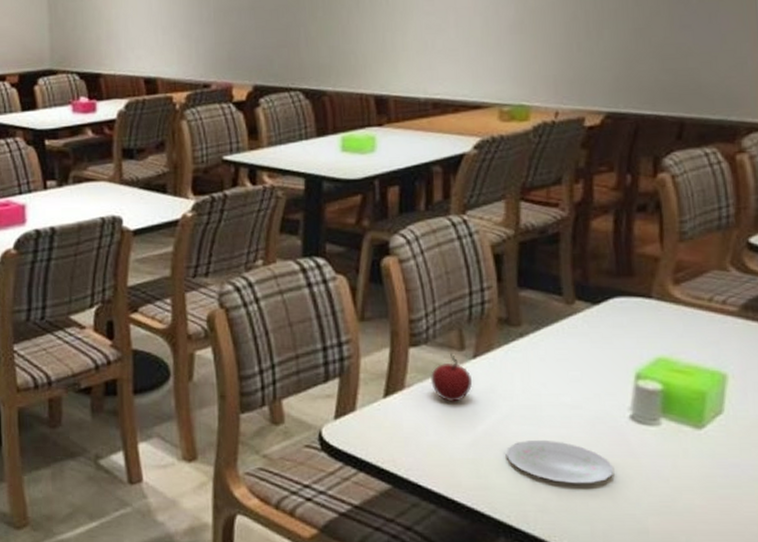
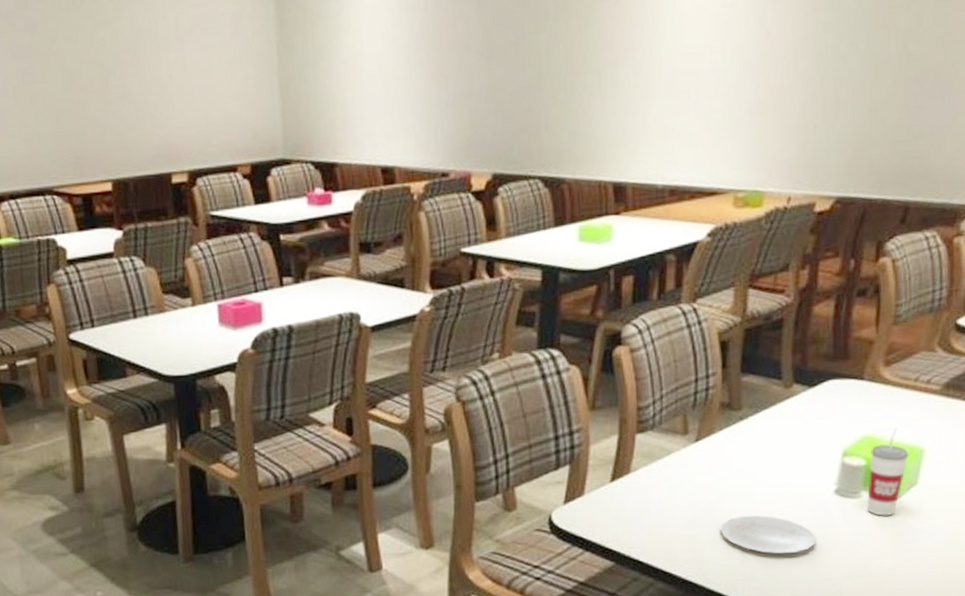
apple: present [431,353,473,403] -> none [655,438,694,485]
cup: none [666,350,711,446] -> present [867,427,909,516]

